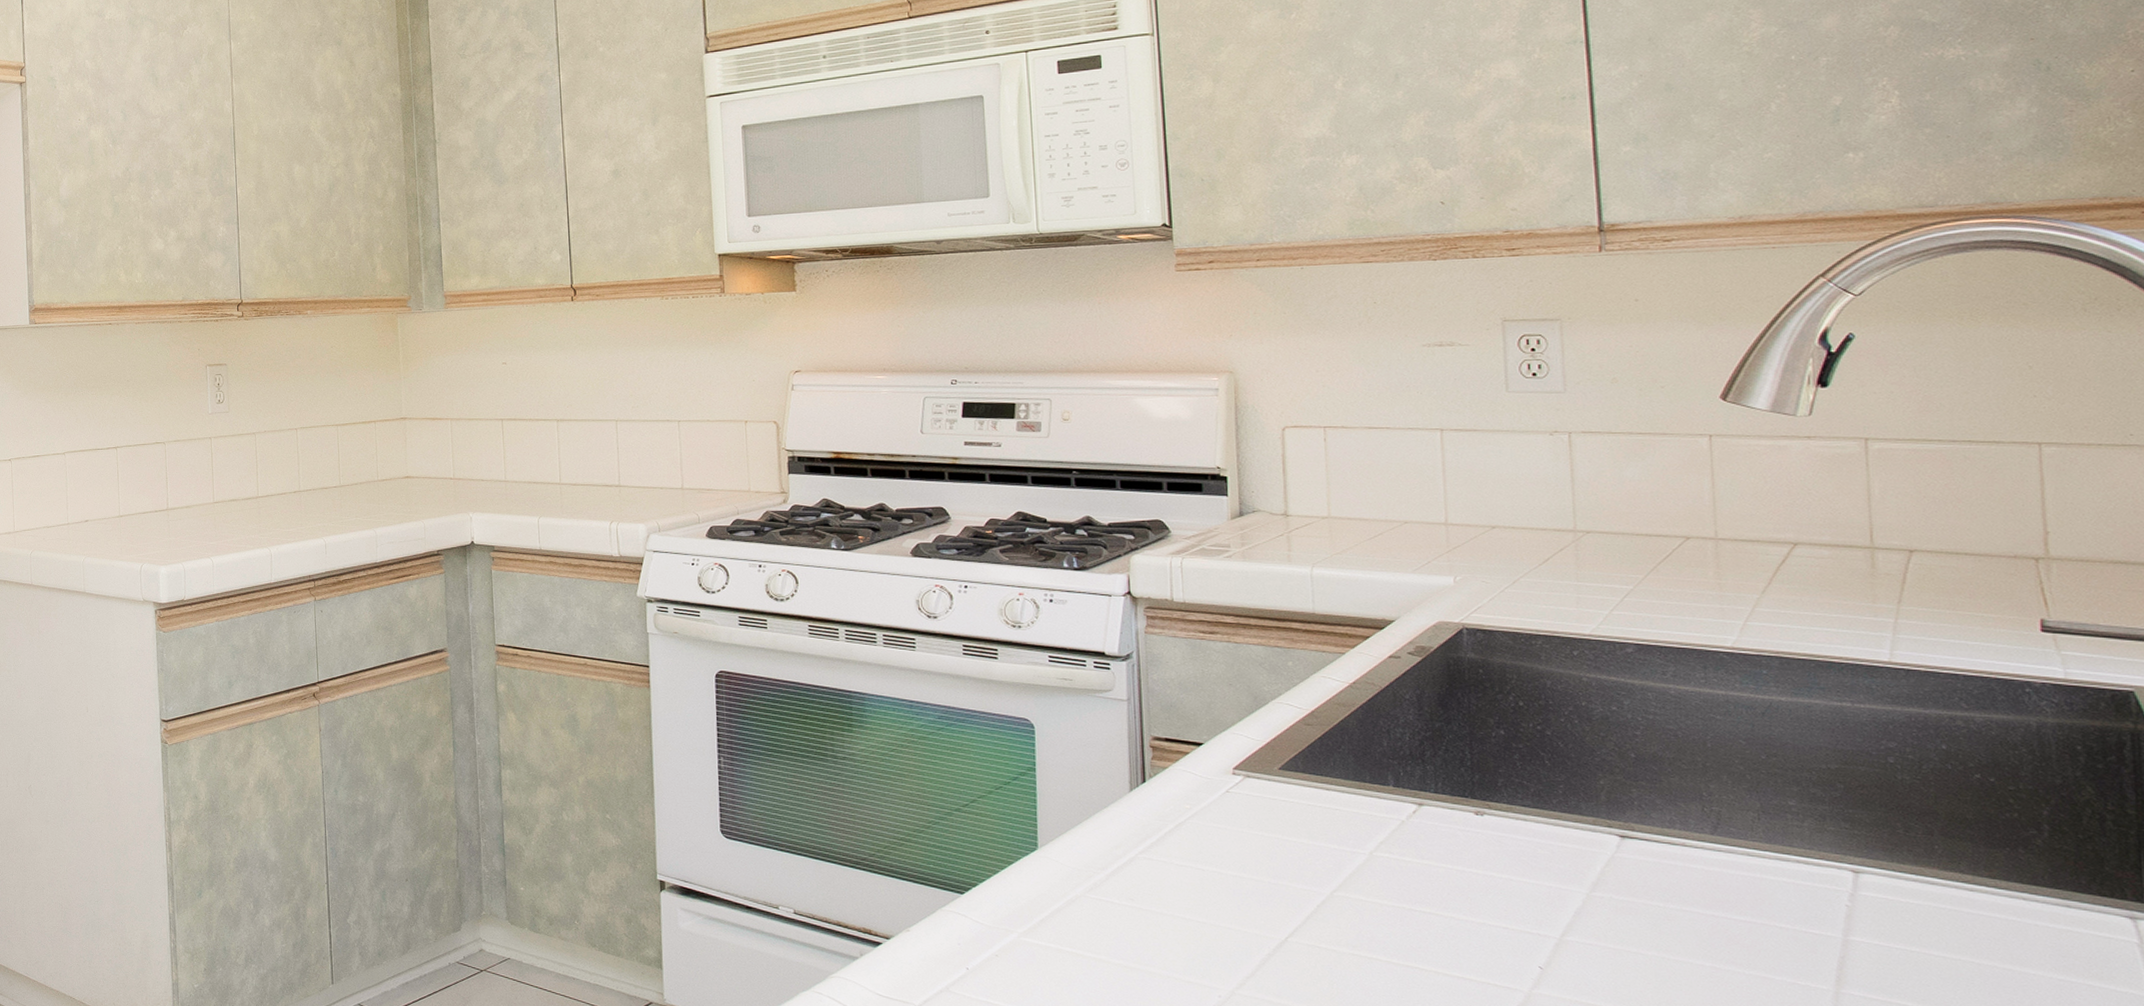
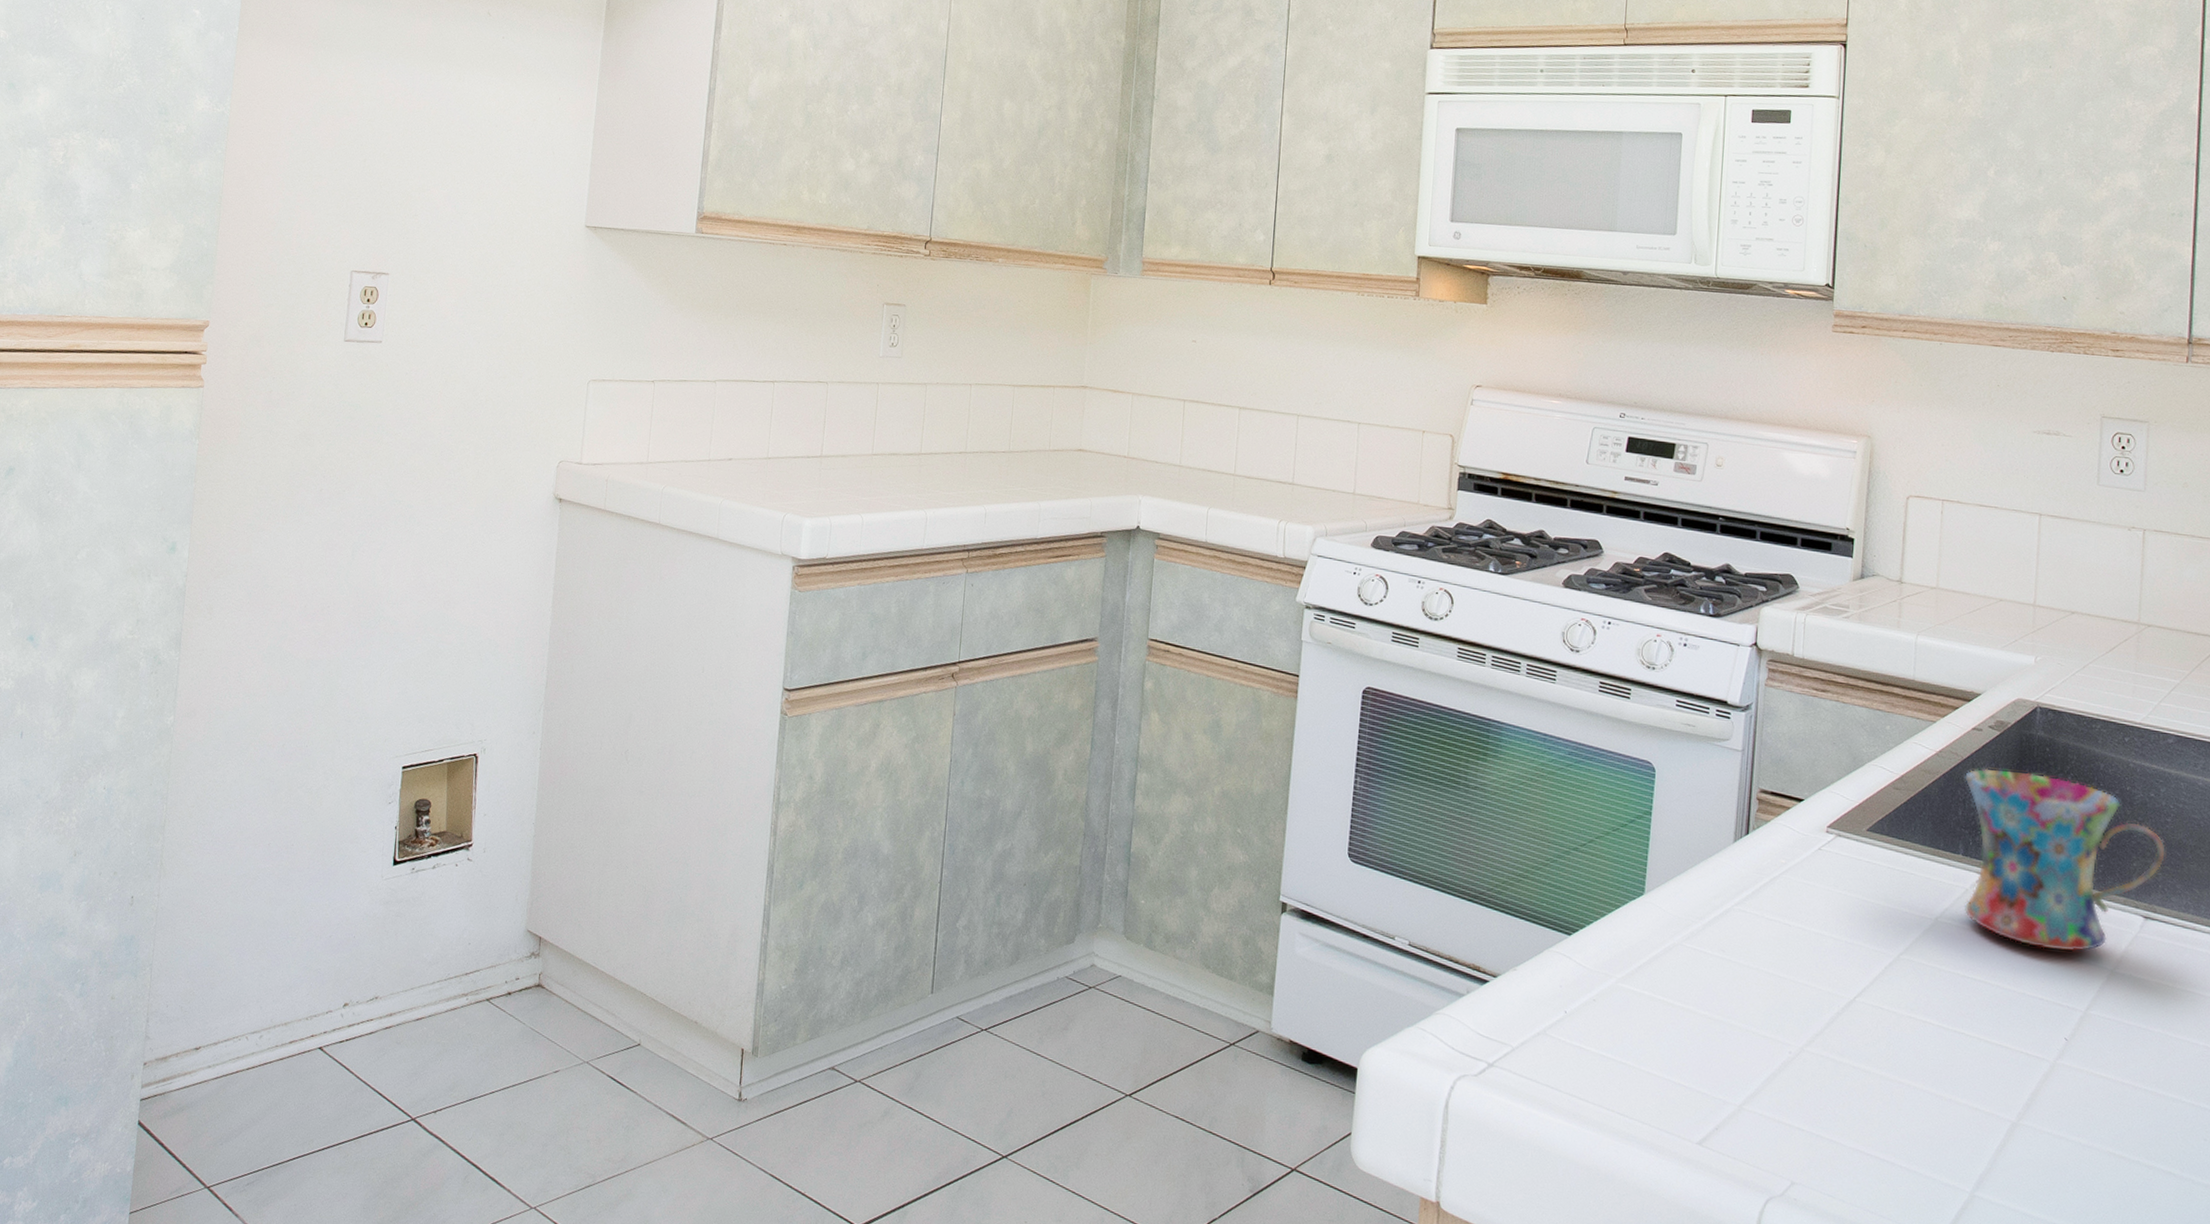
mug: none [1386,696,1638,877] -> present [1964,768,2166,952]

